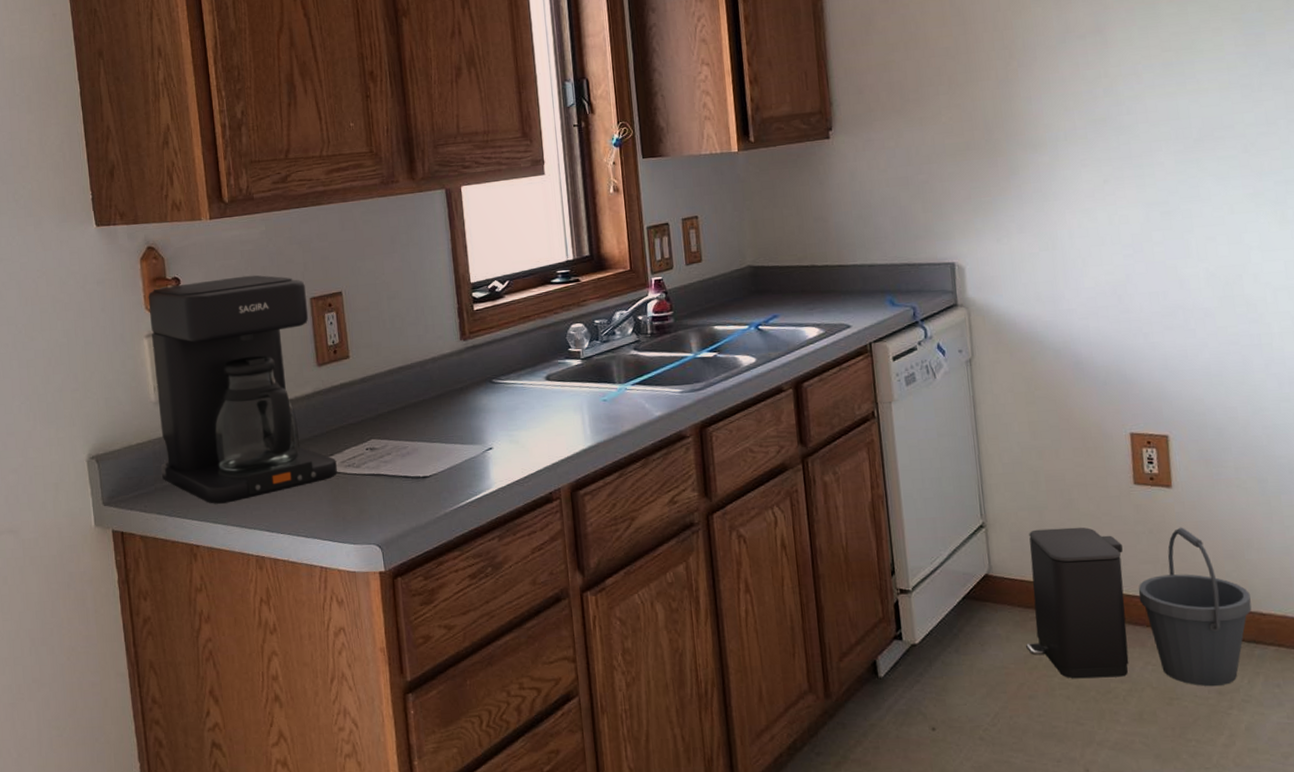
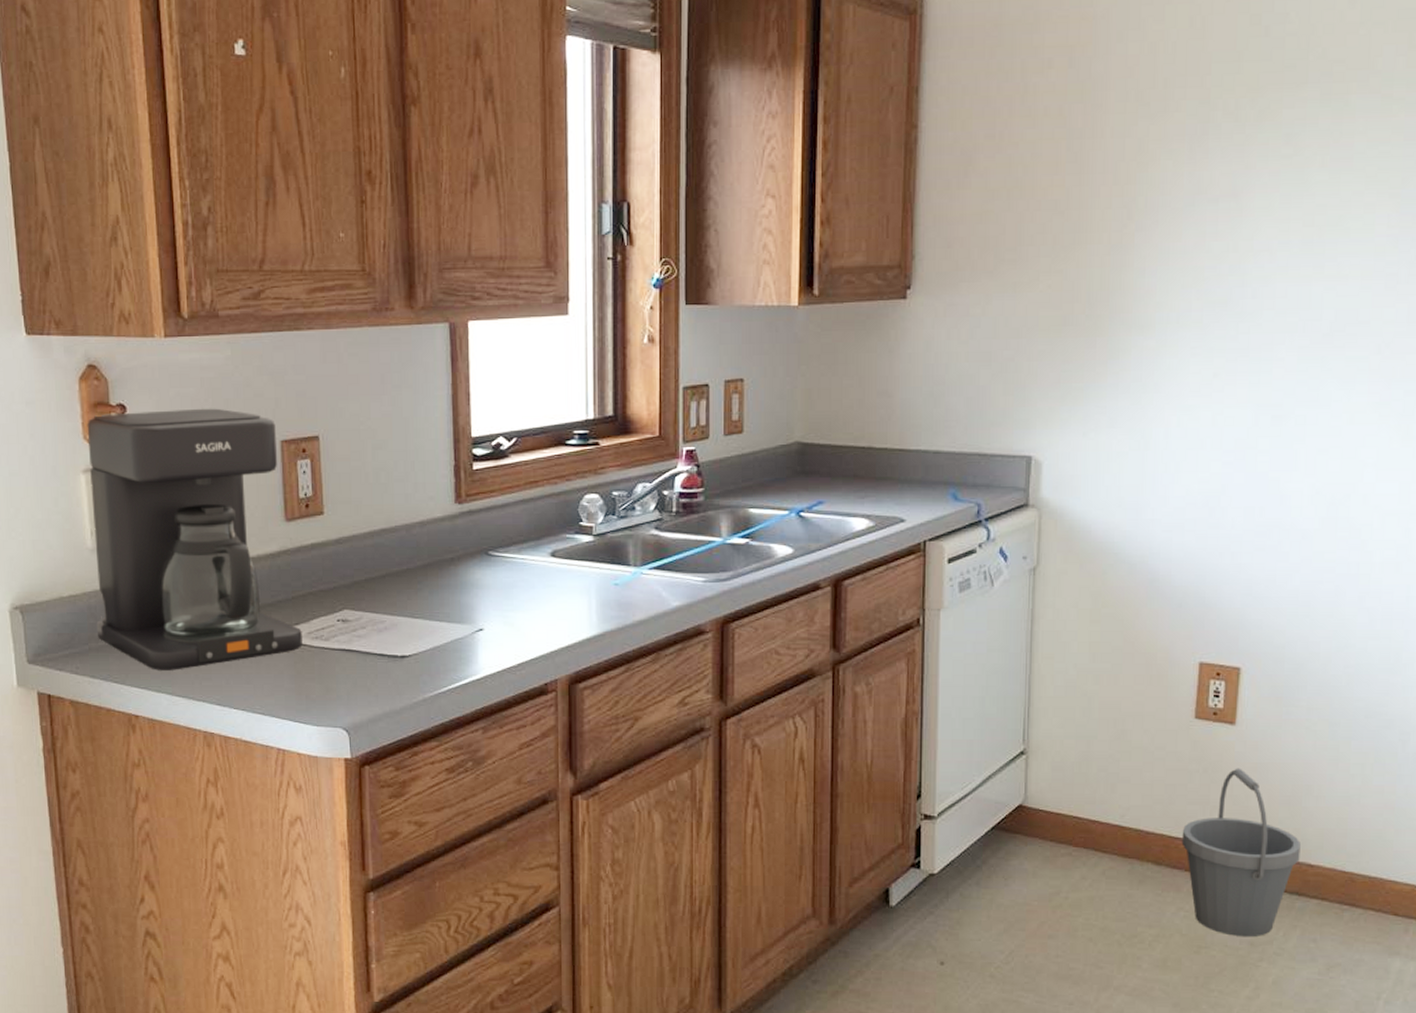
pedal bin: present [1026,527,1129,679] -> none [1053,760,1172,921]

